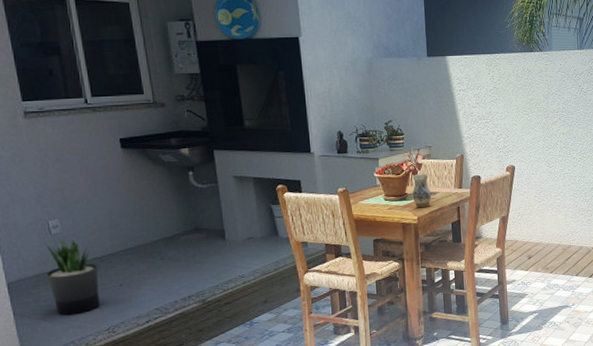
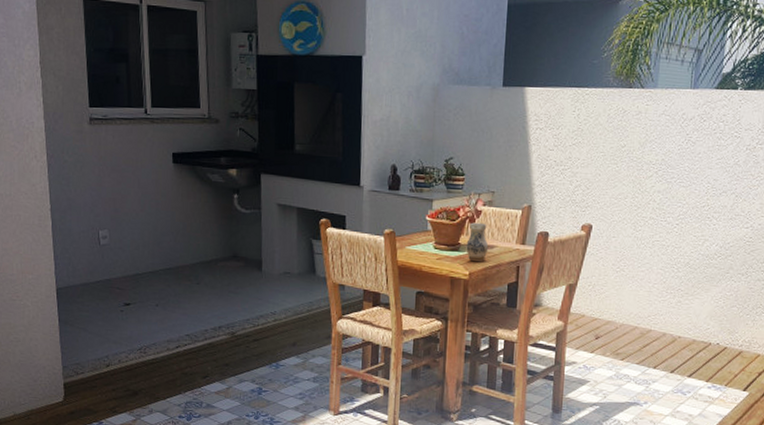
planter: present [44,237,100,316] -> none [91,247,138,329]

